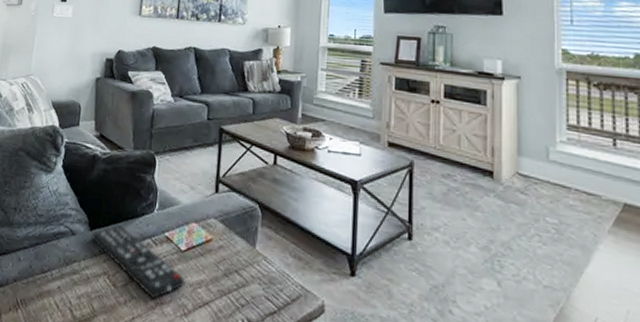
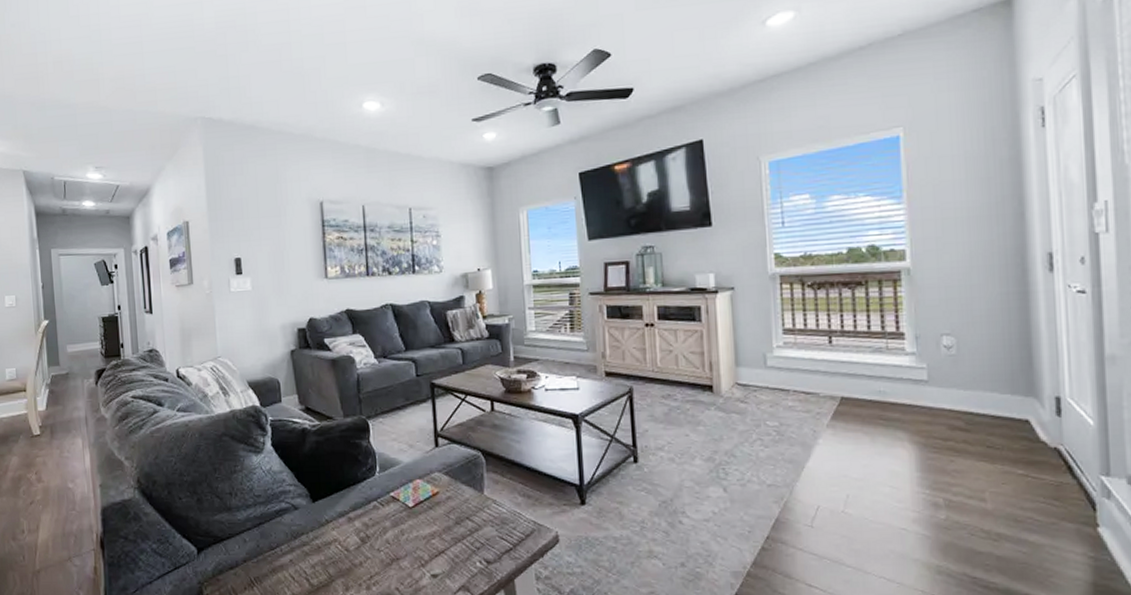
remote control: present [91,225,186,300] -> none [315,493,419,557]

